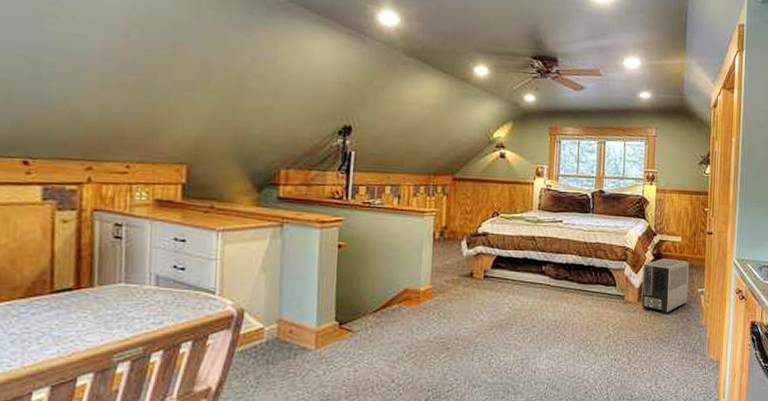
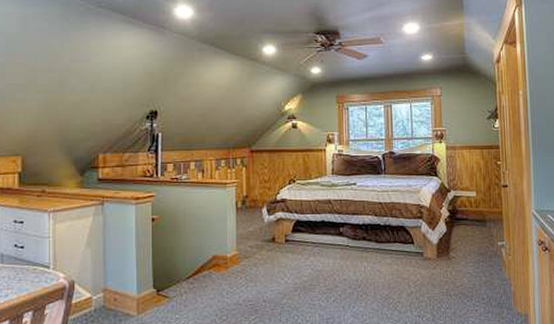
air purifier: present [641,258,689,314] -> none [439,213,489,269]

